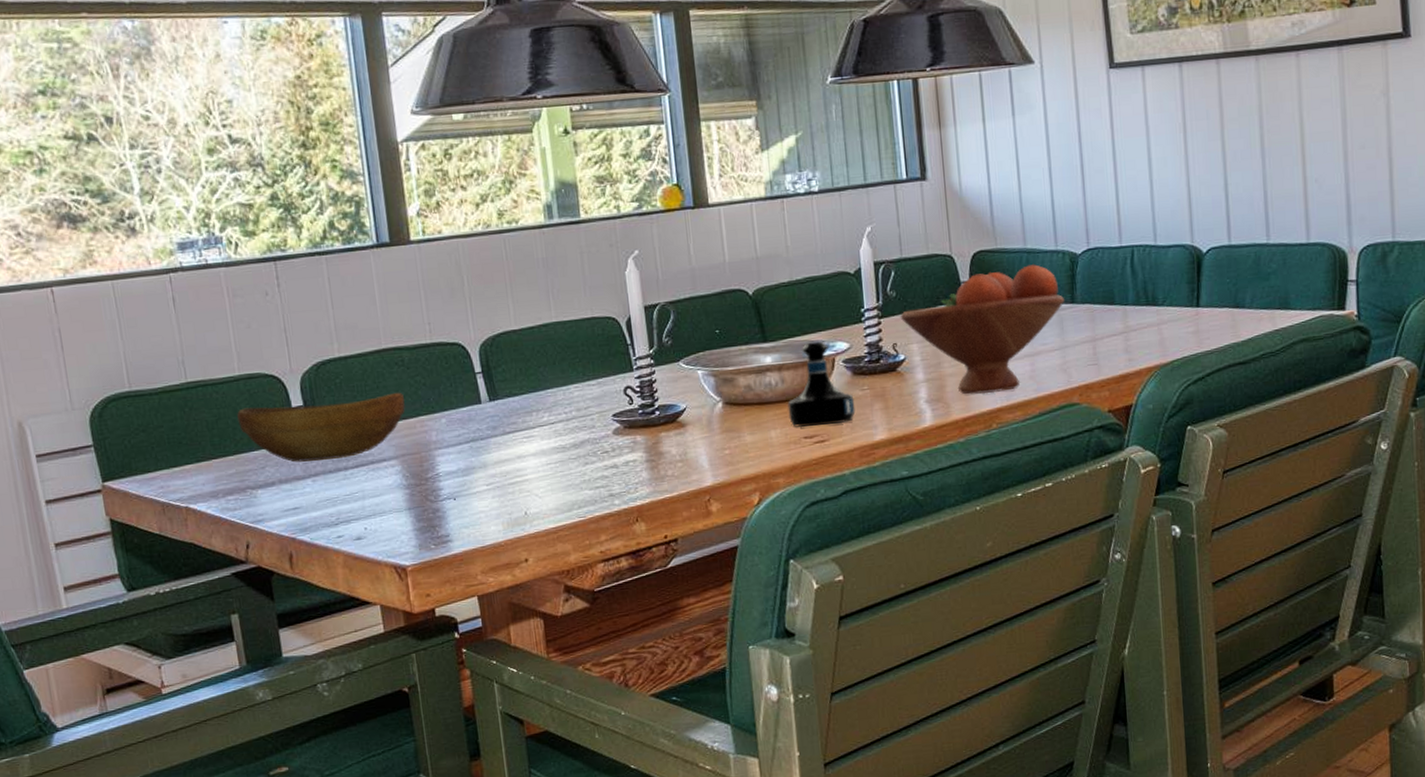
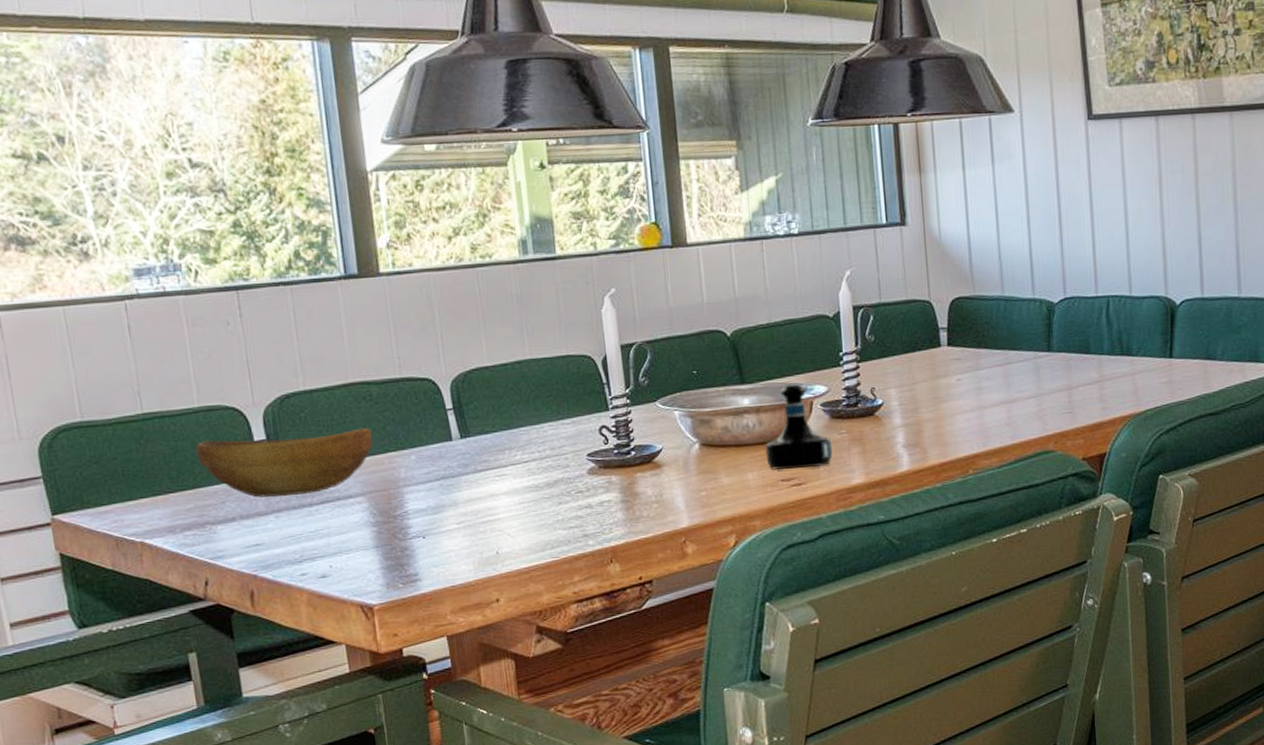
fruit bowl: present [900,264,1064,395] -> none [878,312,1041,440]

